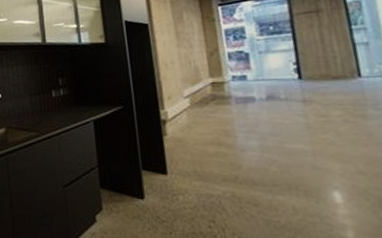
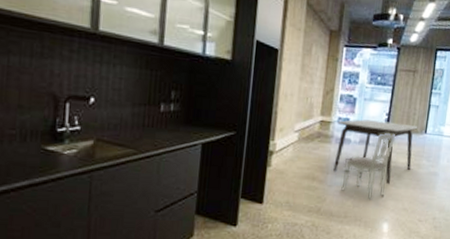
dining table: none [230,70,353,144] -> present [333,119,418,185]
dining chair: none [254,82,323,164] -> present [341,132,396,200]

